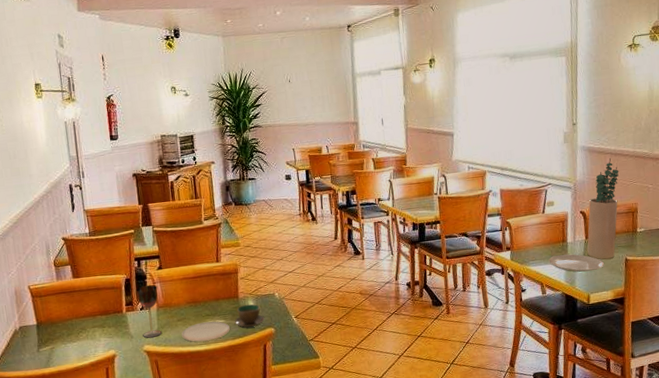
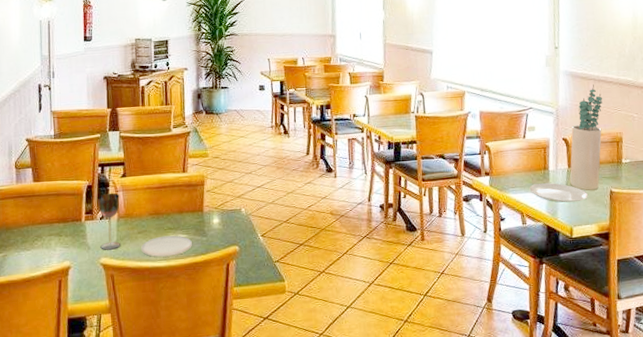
cup: present [234,303,264,328] -> none [197,218,229,244]

